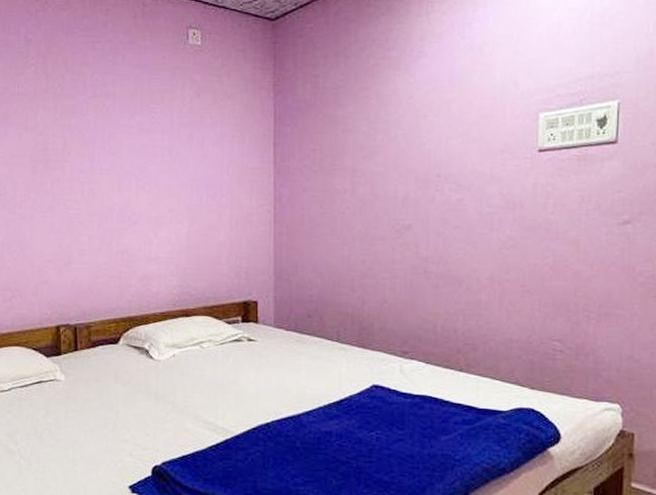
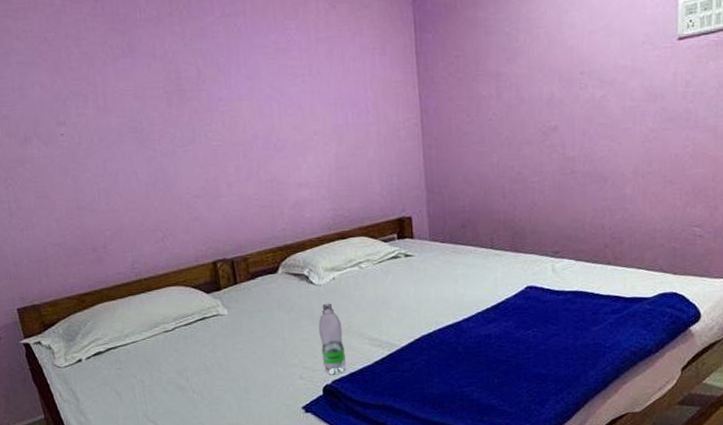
bottle: none [153,380,179,456] -> present [318,303,347,375]

